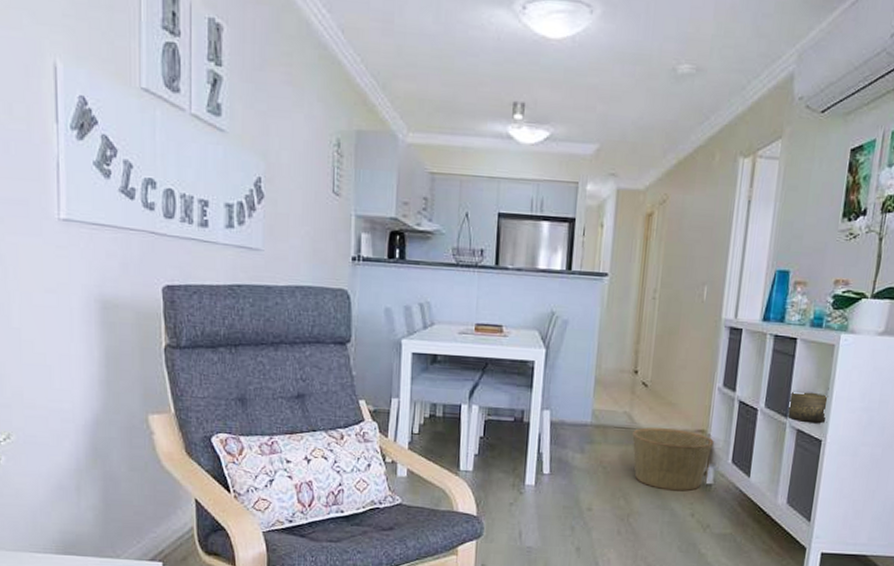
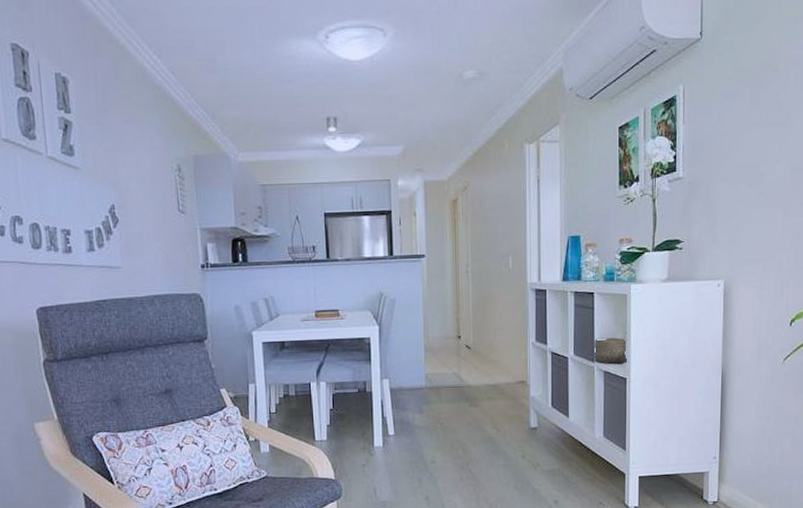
basket: present [632,427,714,492] -> none [463,383,534,437]

